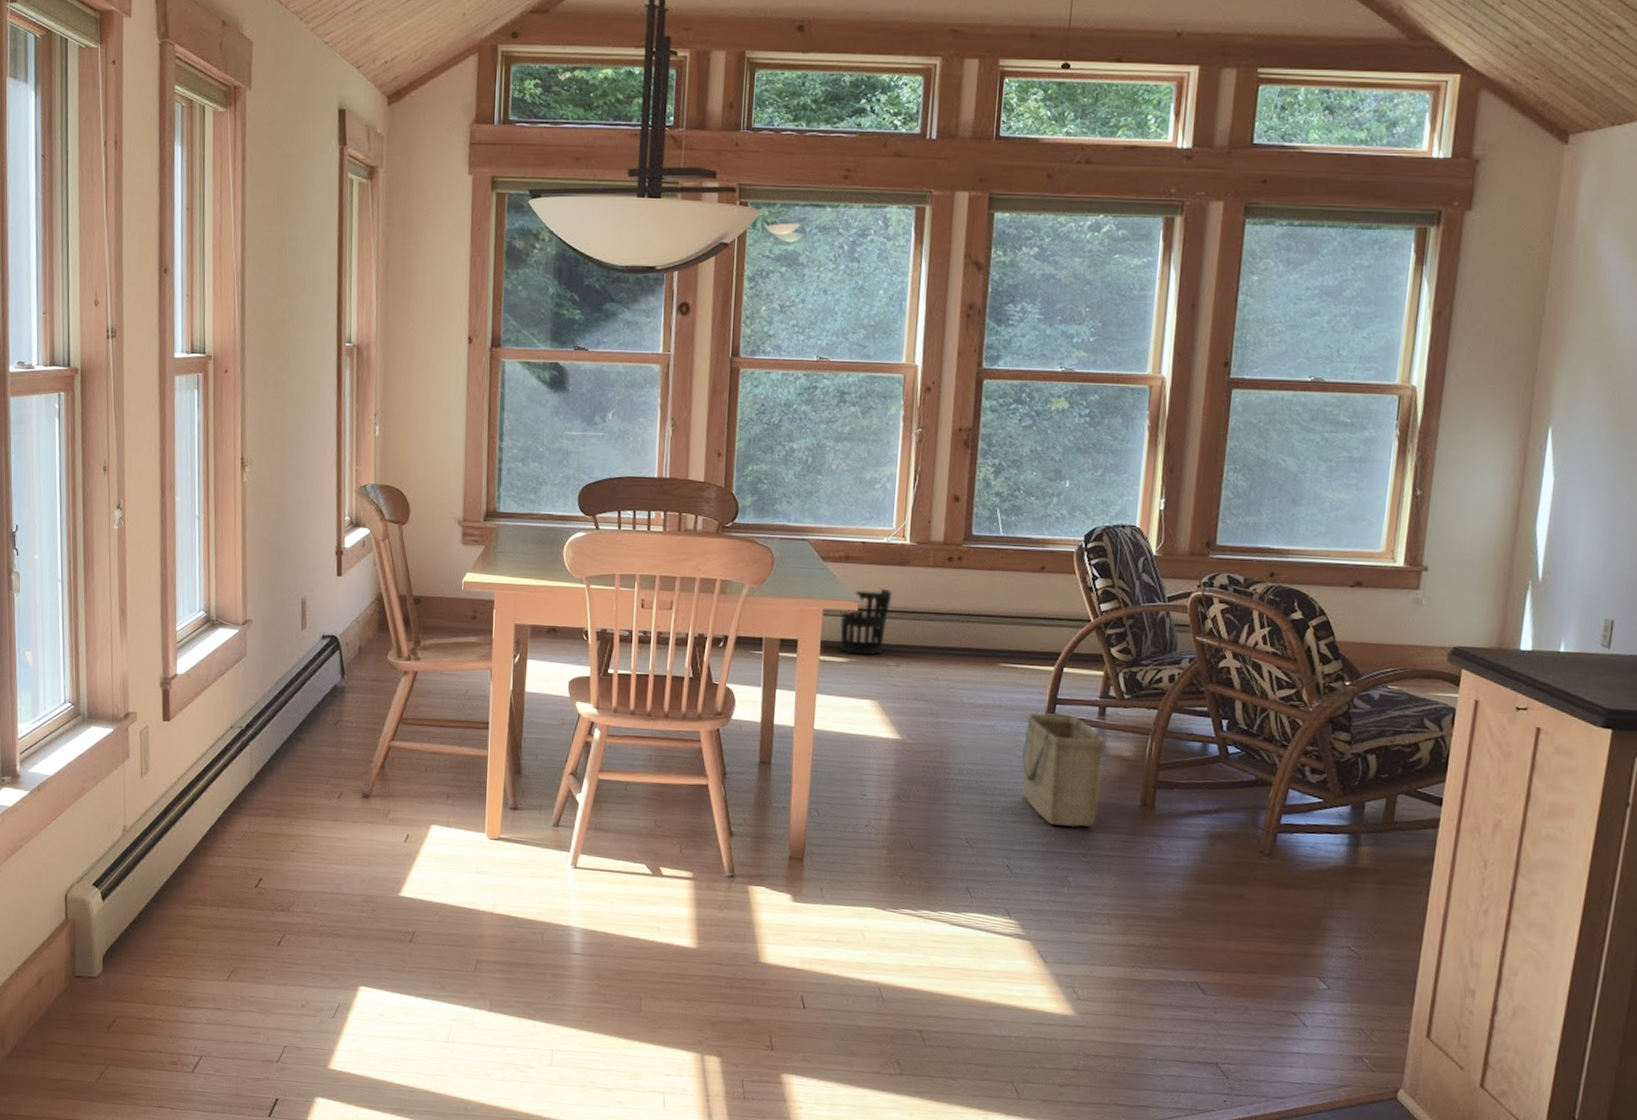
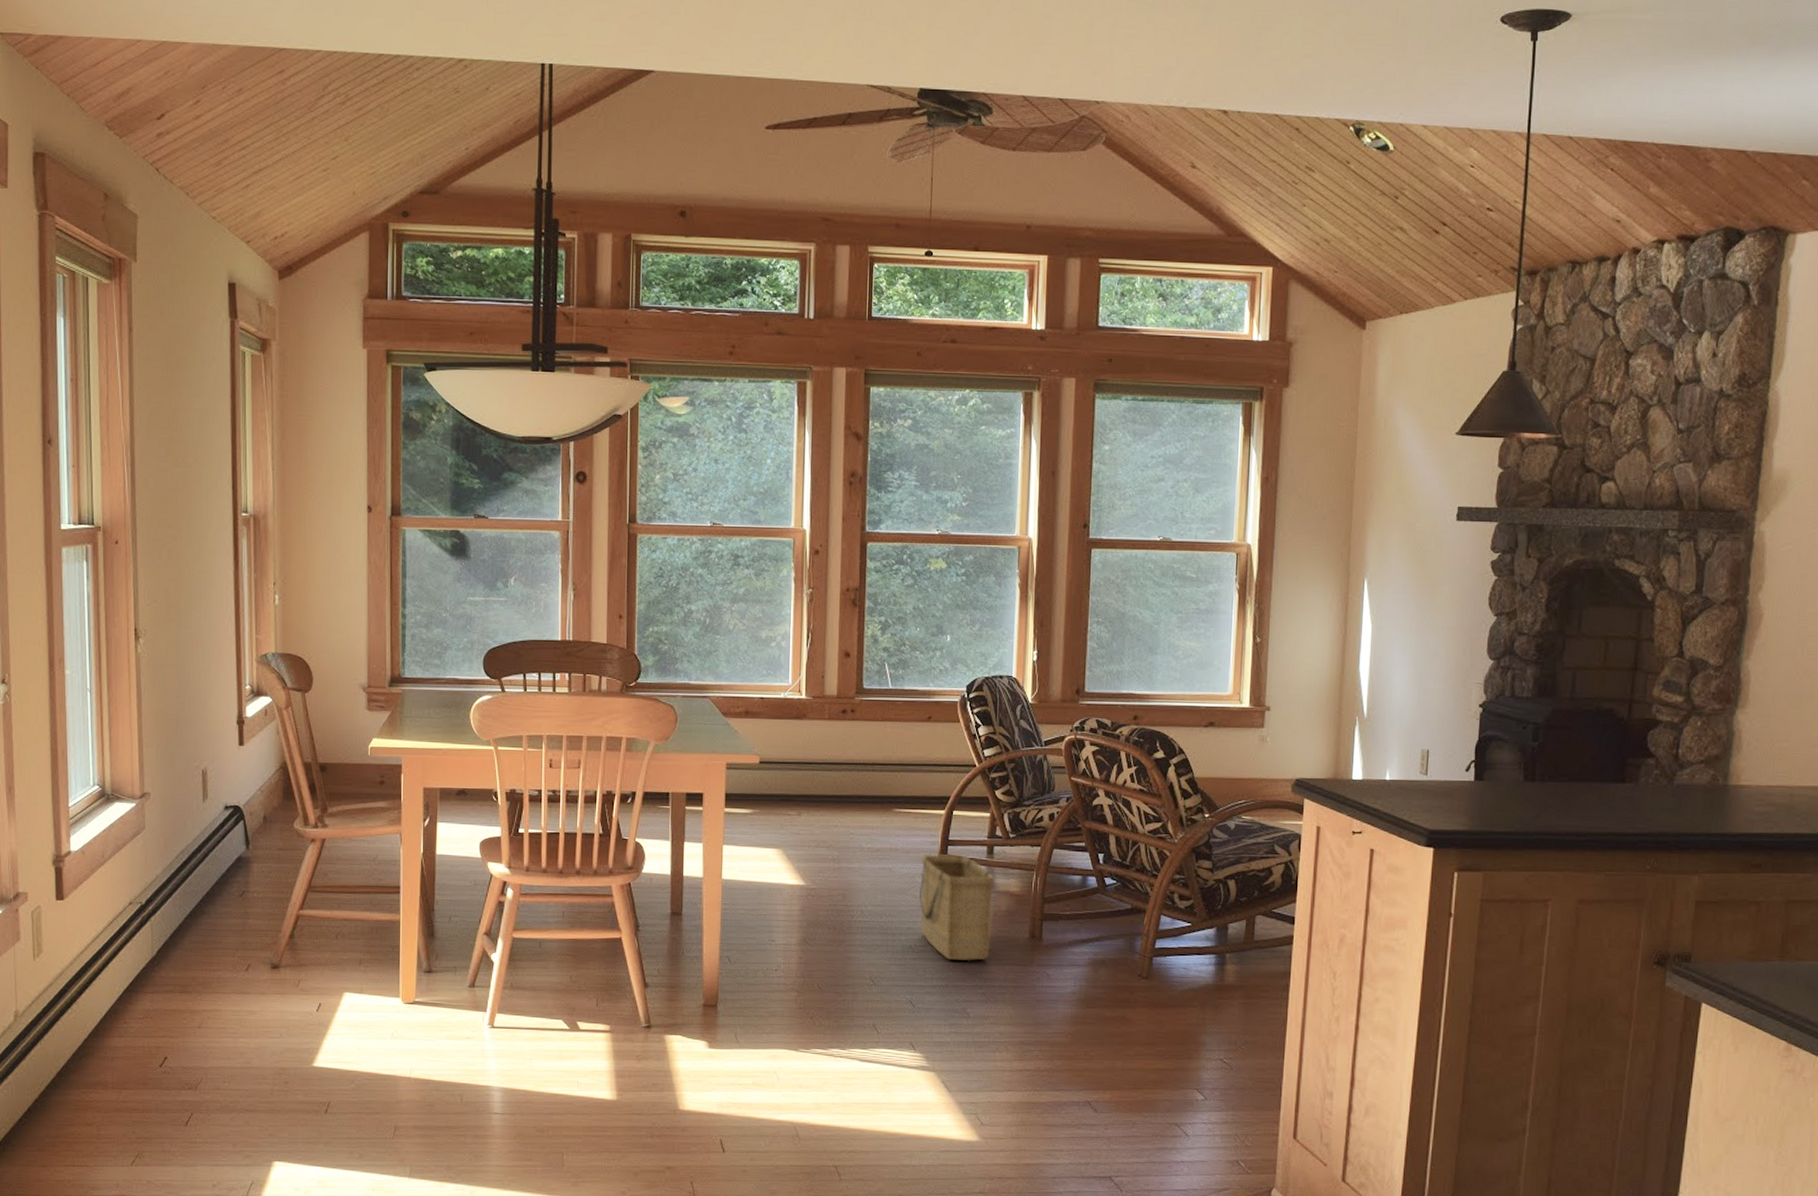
wastebasket: present [840,588,892,655] -> none [742,741,791,806]

